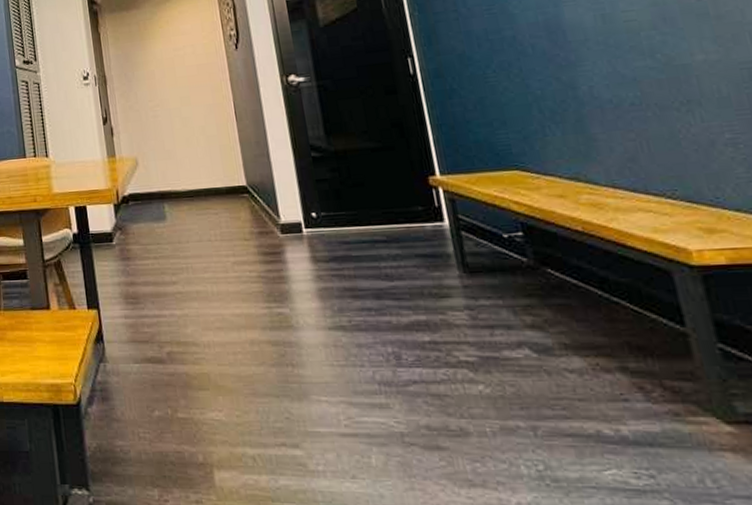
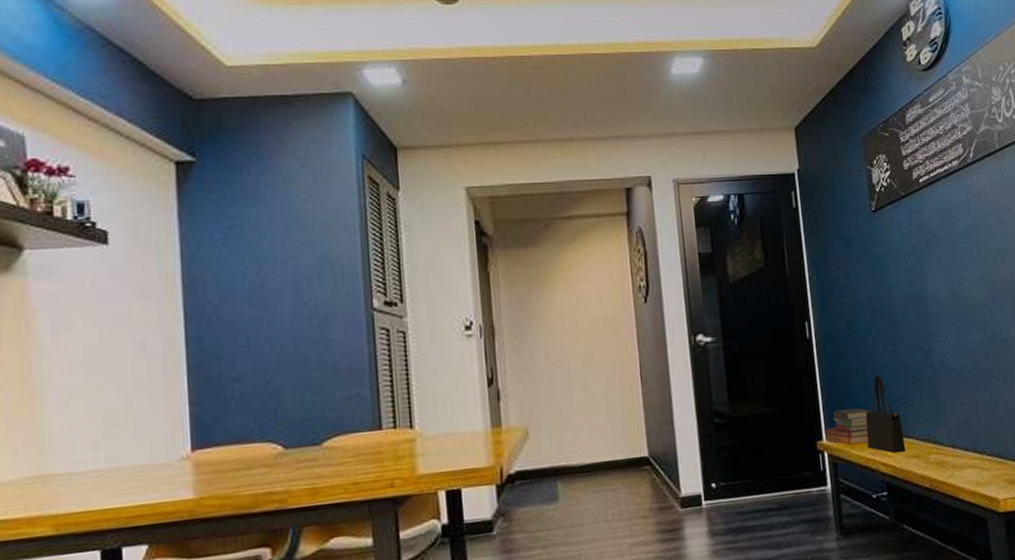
books: none [436,143,495,182] -> present [824,408,869,446]
tote bag: none [488,109,546,192] -> present [865,375,906,454]

